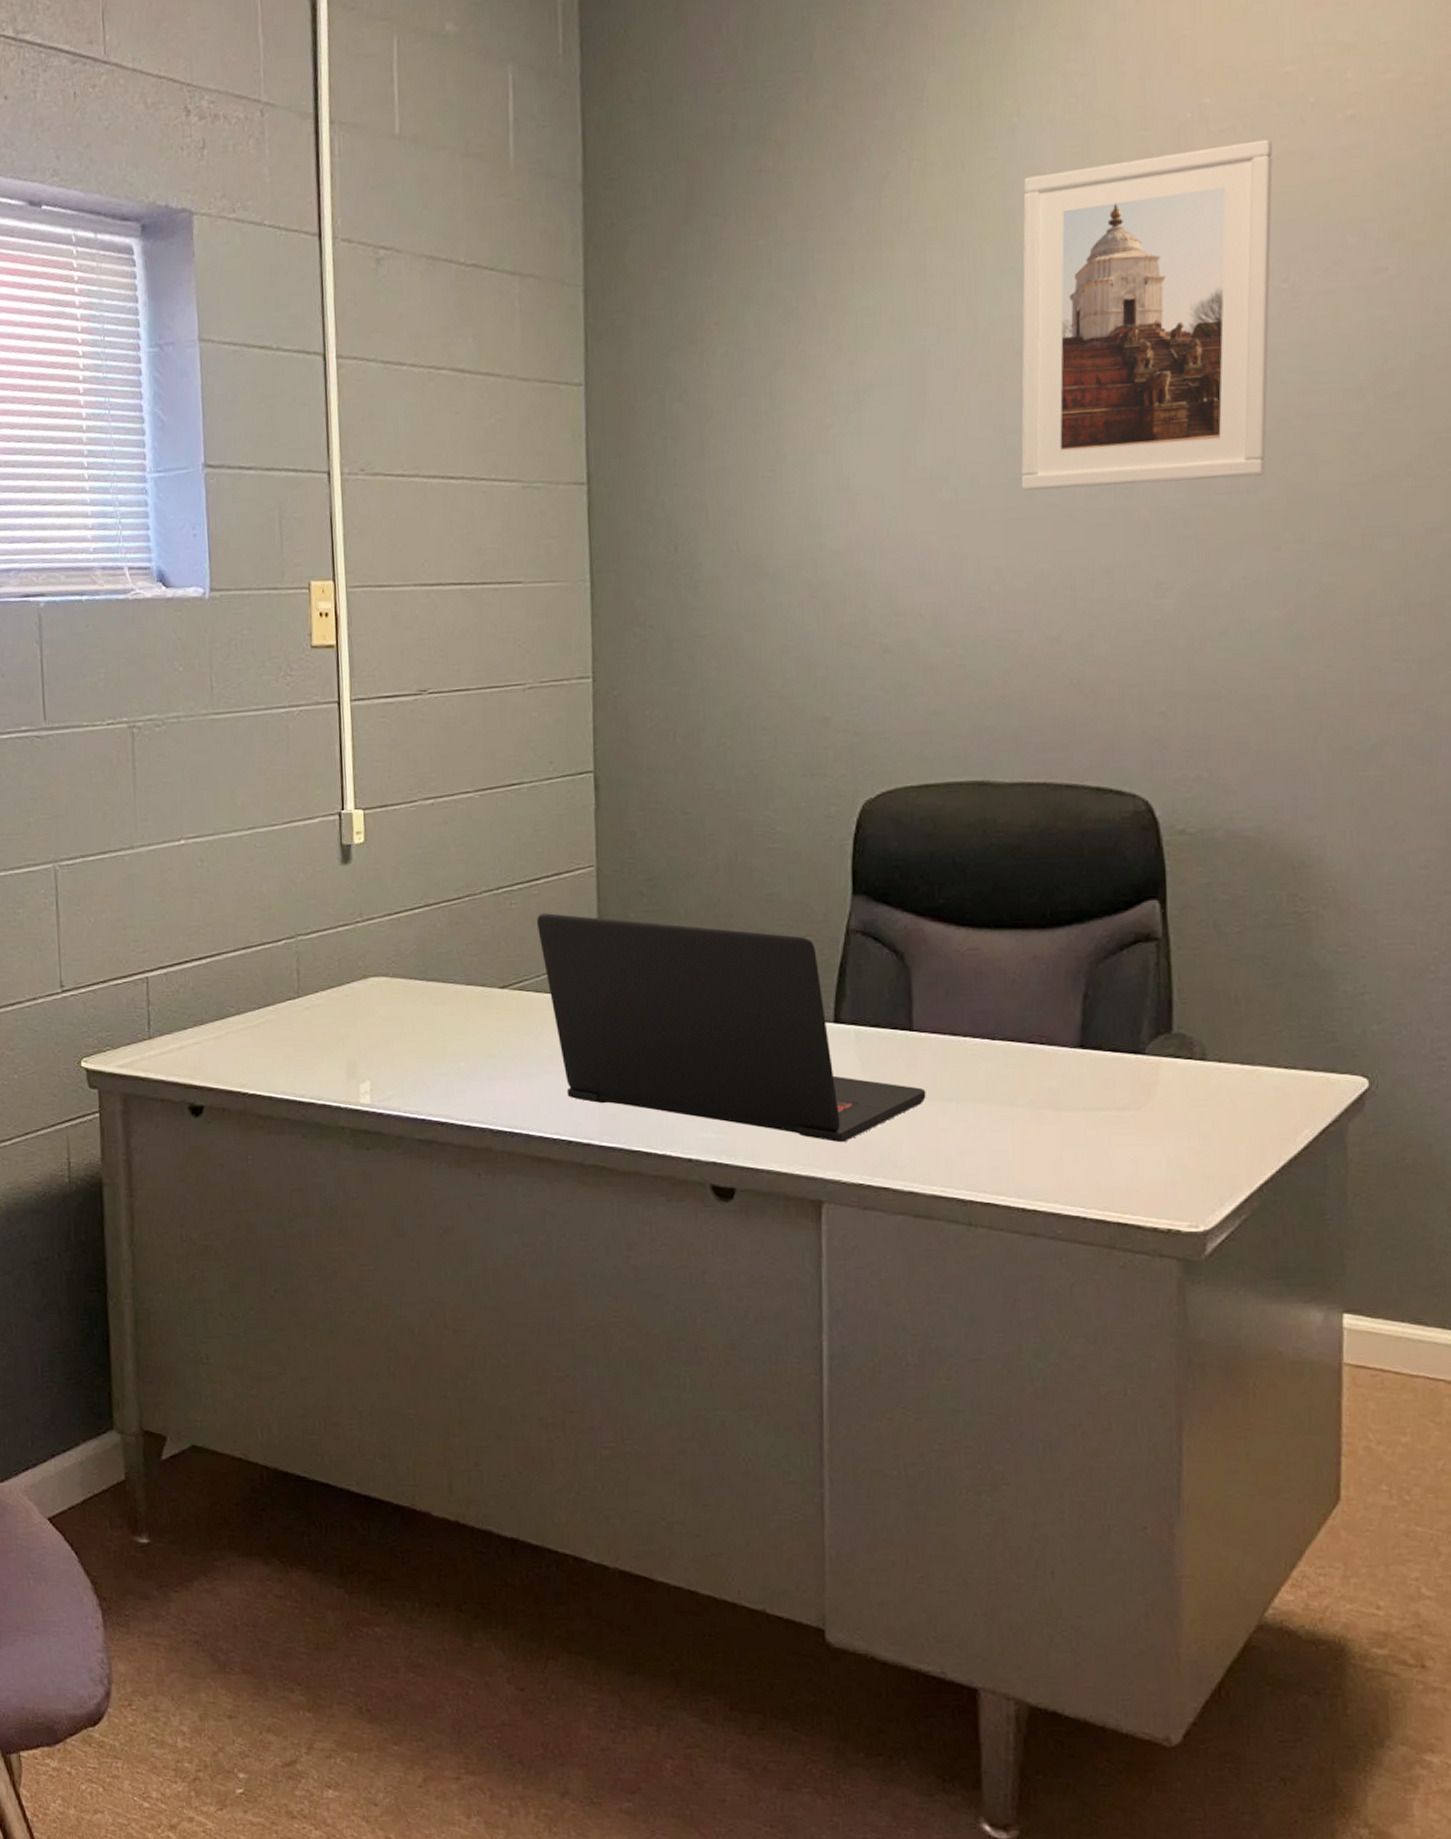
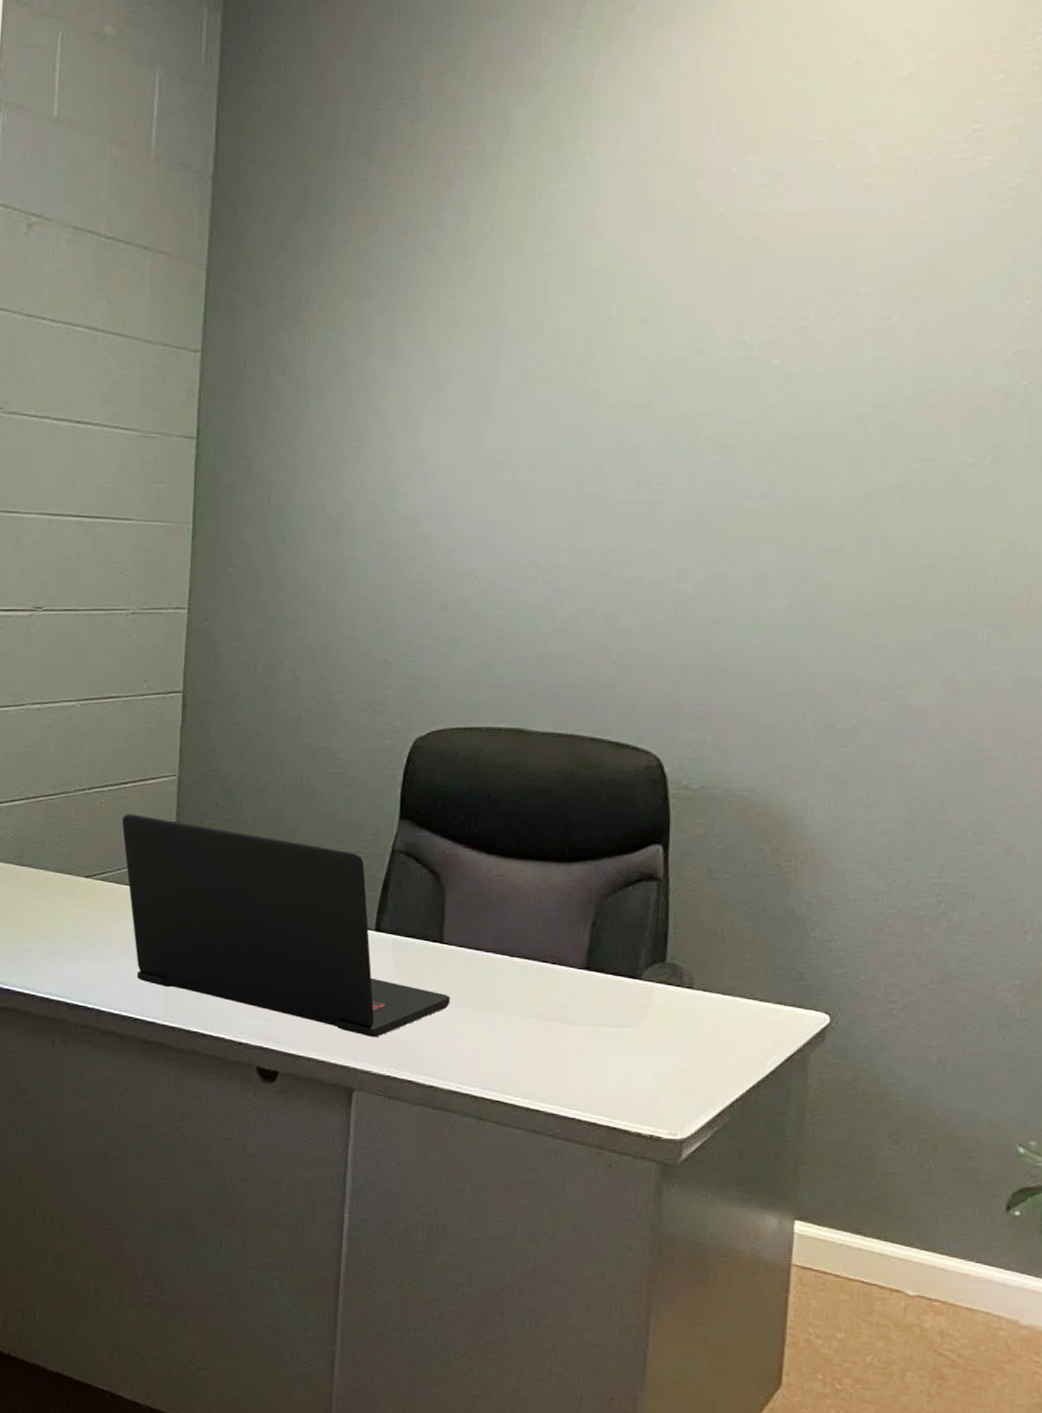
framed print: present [1020,139,1273,491] -> none [570,196,802,484]

